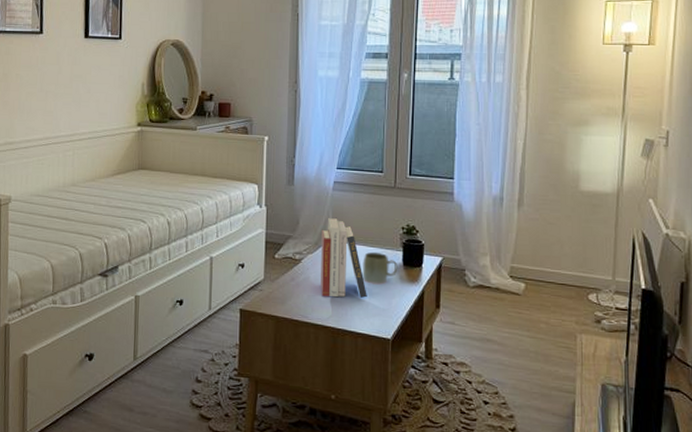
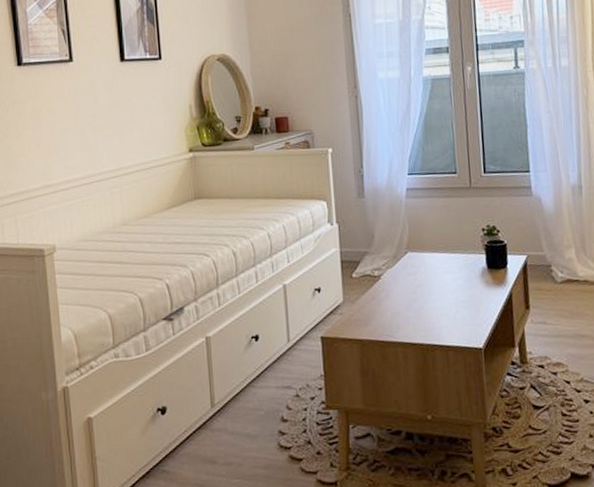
books: present [320,217,367,299] -> none [399,226,454,313]
mug: present [362,252,398,285] -> none [445,258,483,293]

